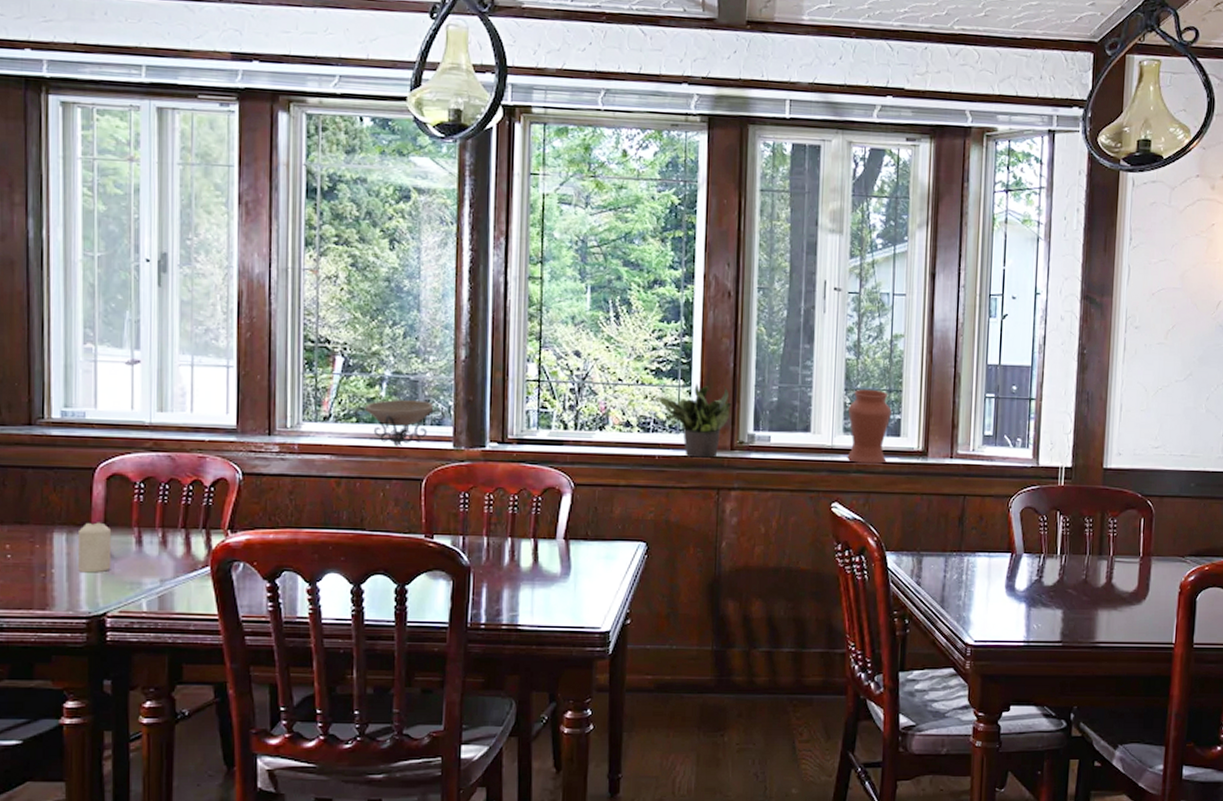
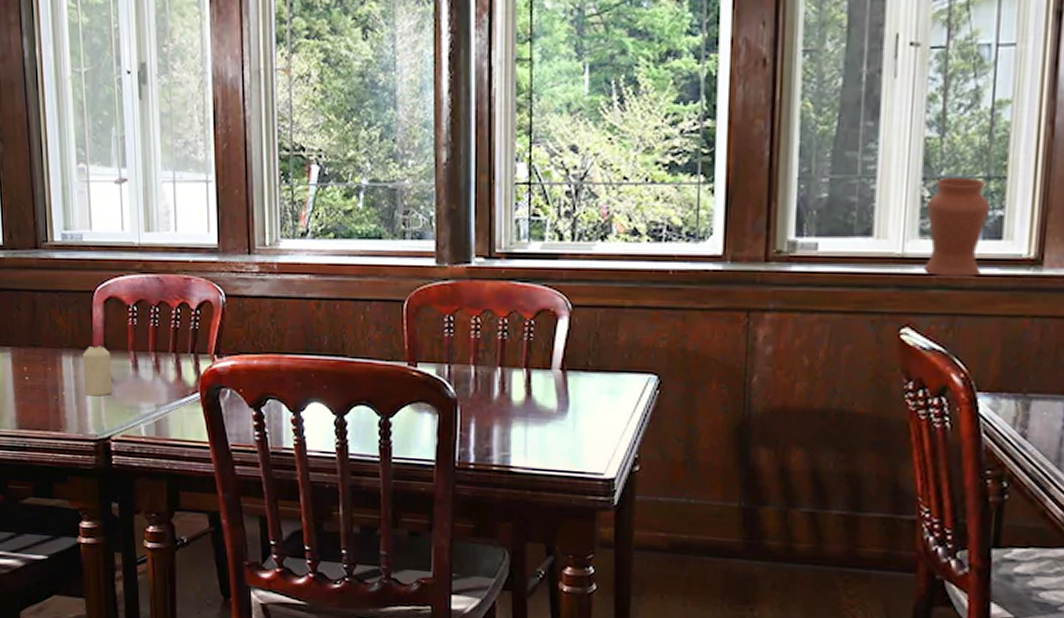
decorative bowl: present [354,399,446,446] -> none [331,210,427,263]
potted plant: present [656,384,732,458] -> none [670,180,767,272]

